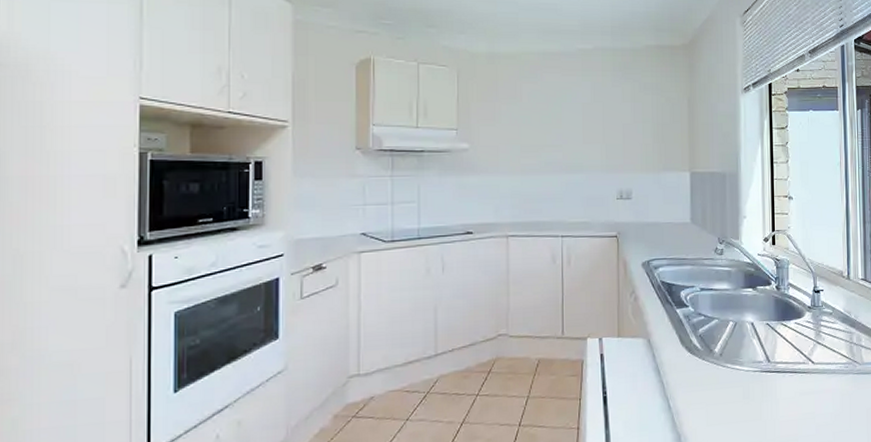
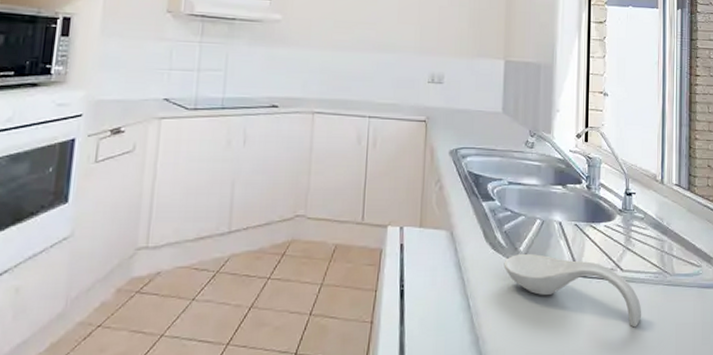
spoon rest: none [700,354,834,415] -> present [503,254,642,328]

